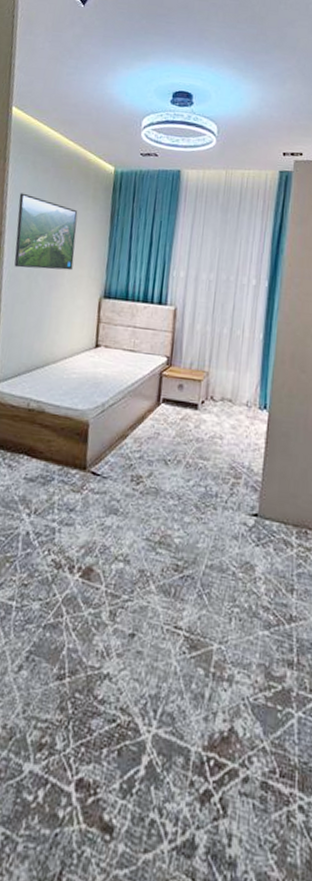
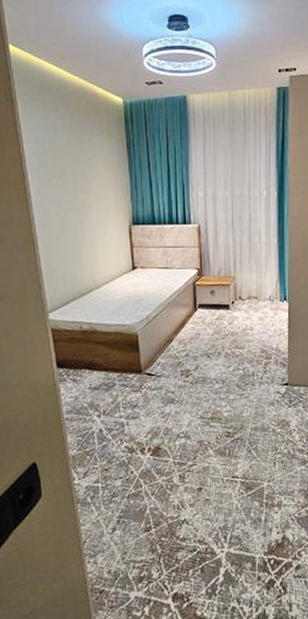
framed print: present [14,193,78,271] -> none [34,133,99,207]

